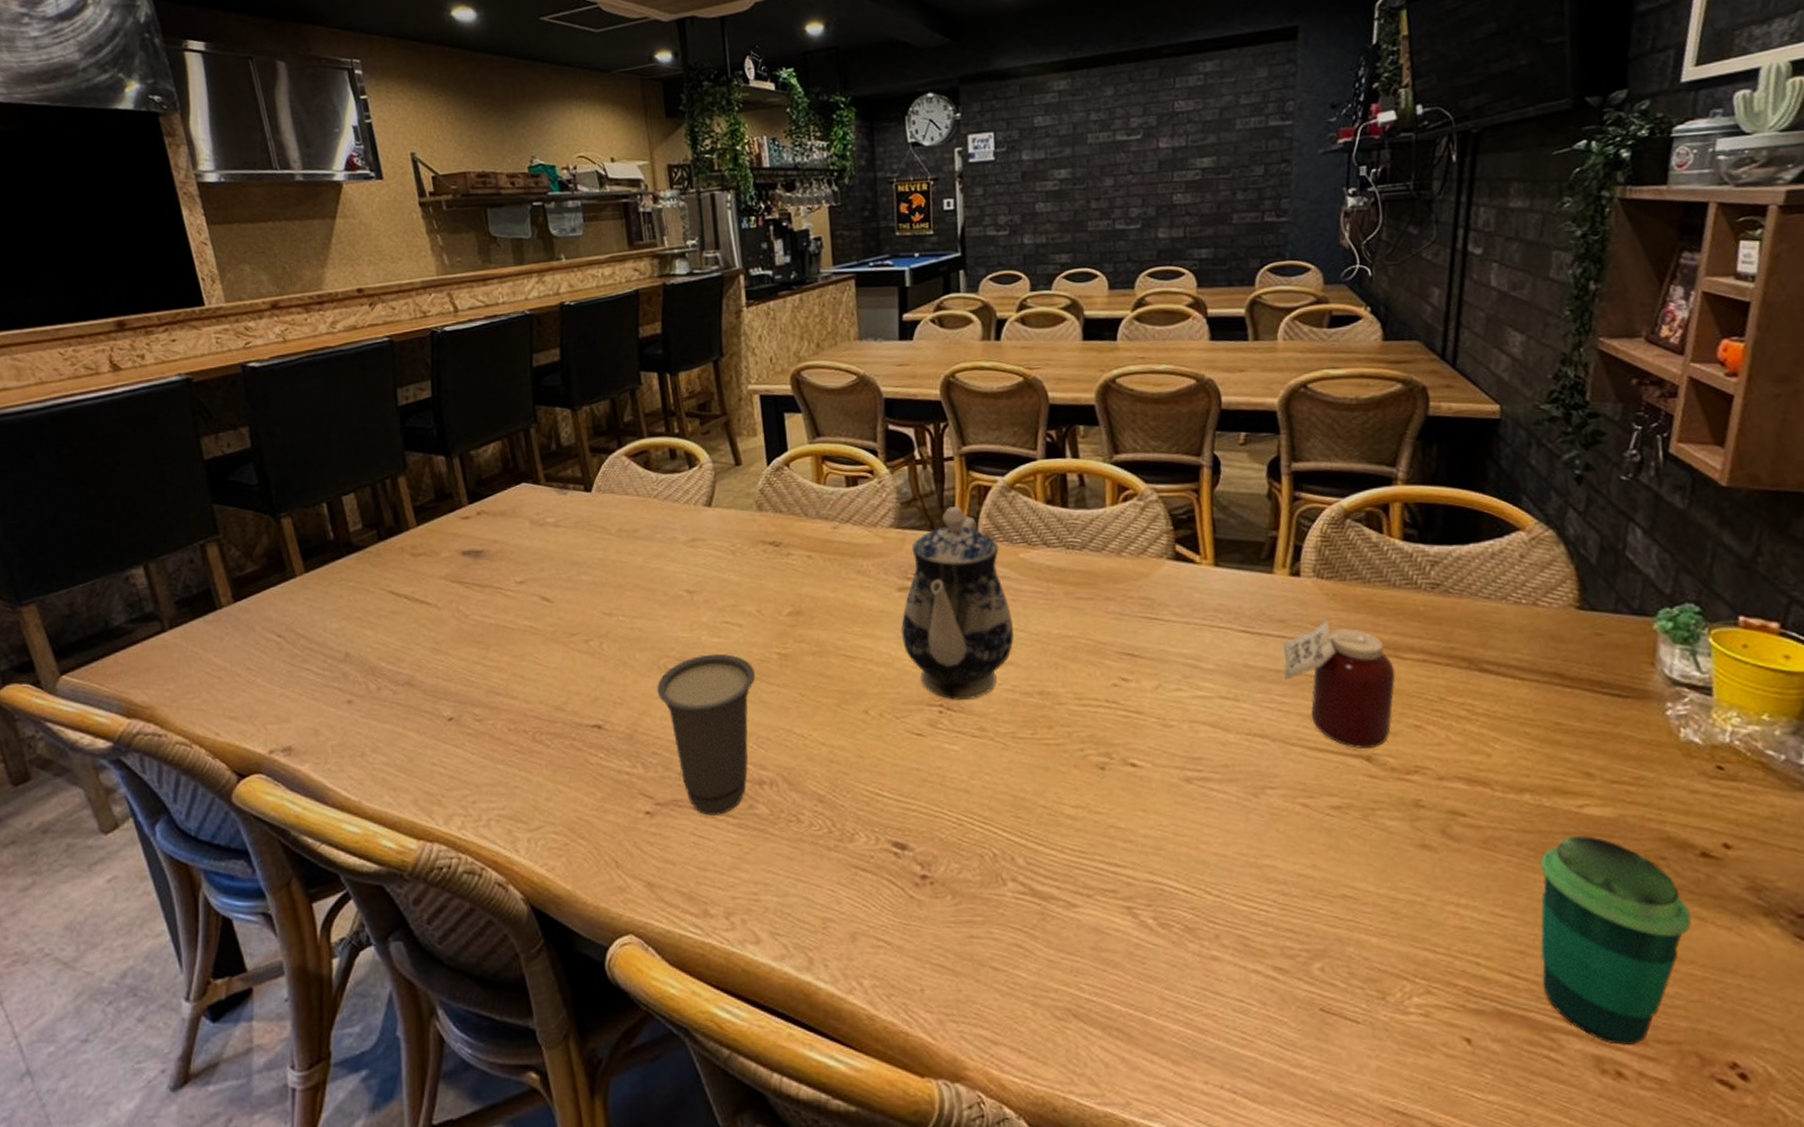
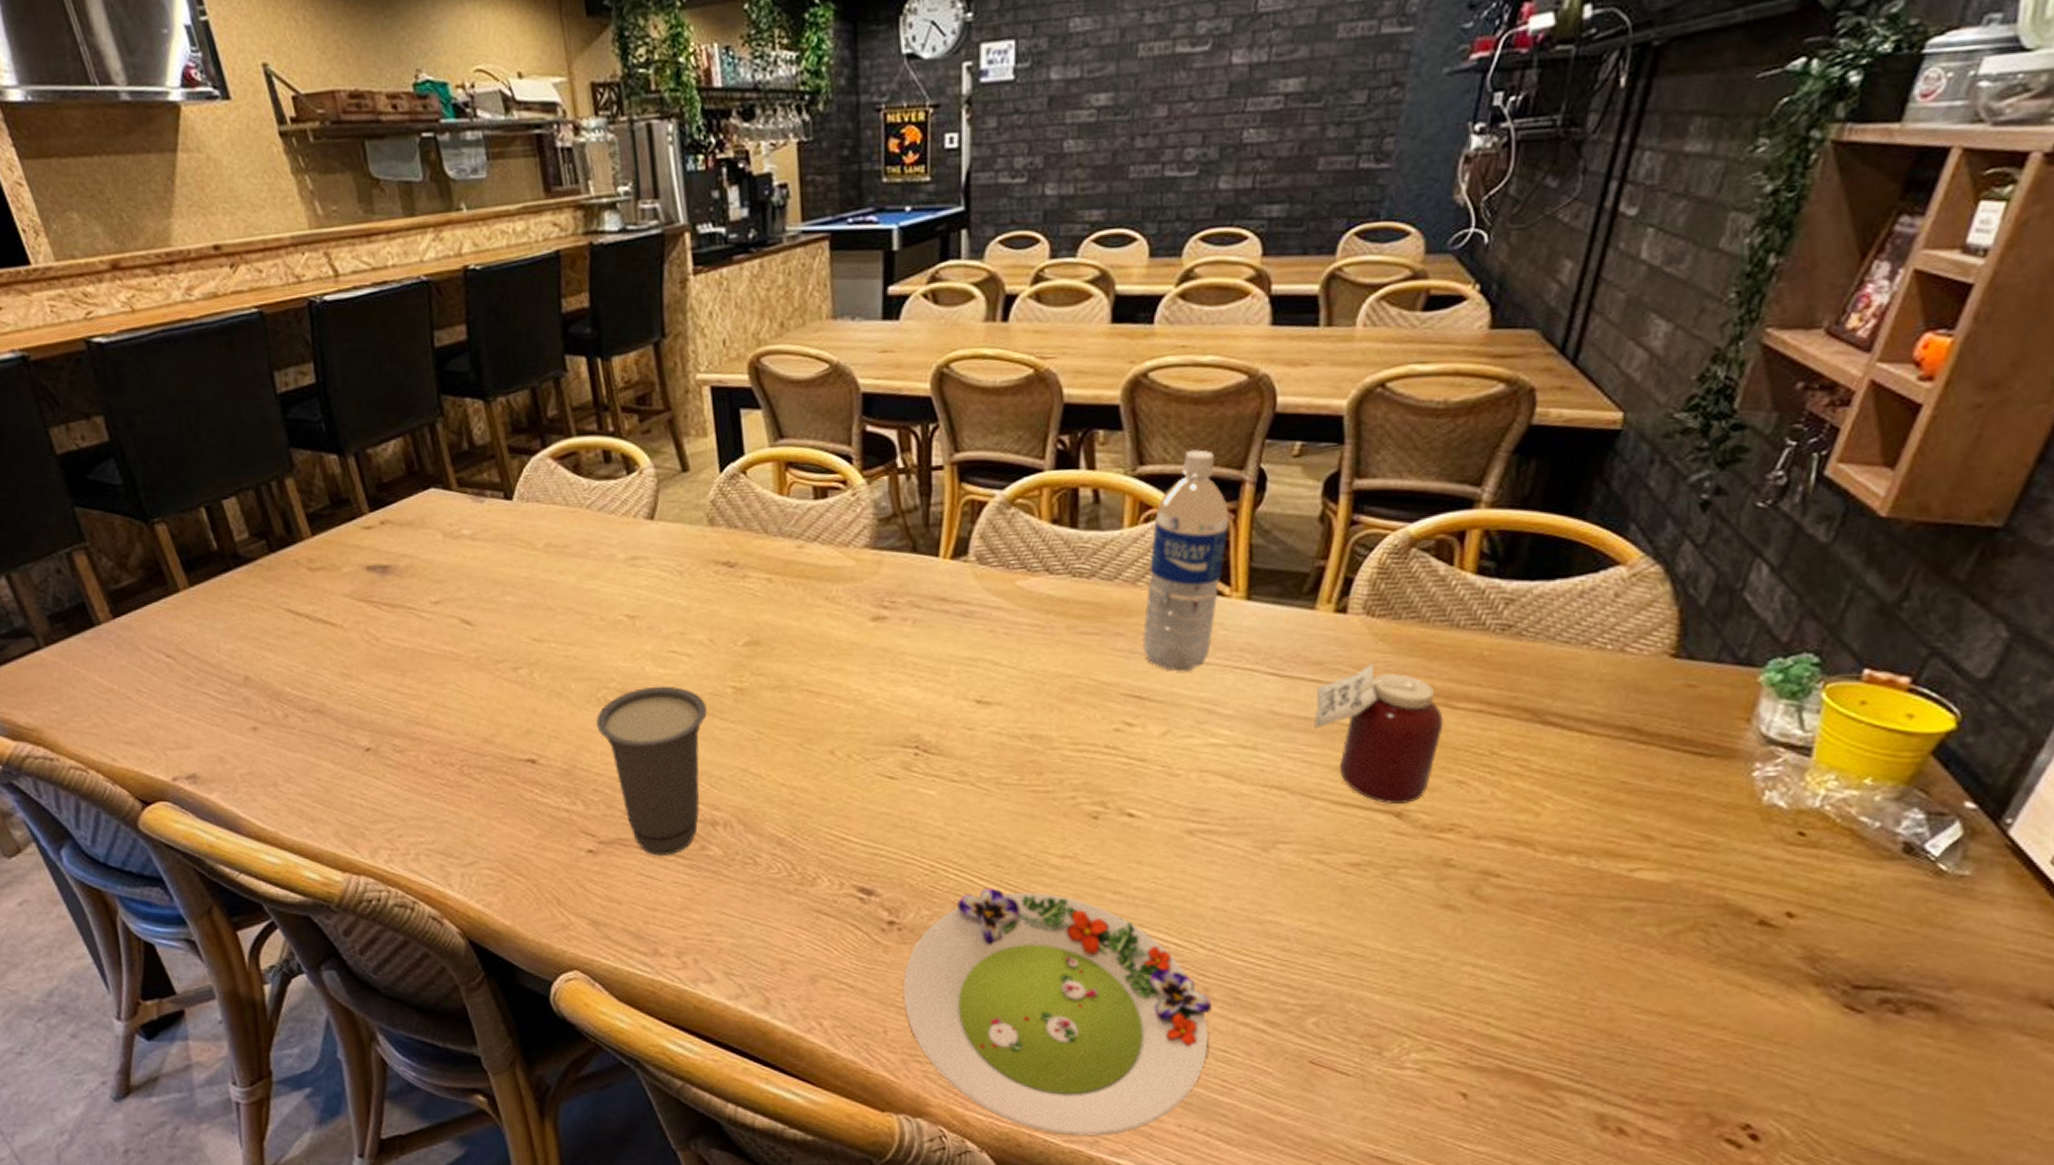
teapot: present [900,506,1014,700] -> none [873,525,1005,742]
salad plate: none [937,839,1225,1099] -> present [903,888,1213,1138]
water bottle: none [1130,440,1194,631] -> present [1143,449,1230,672]
cup: present [1540,836,1692,1045] -> none [1554,901,1733,1104]

